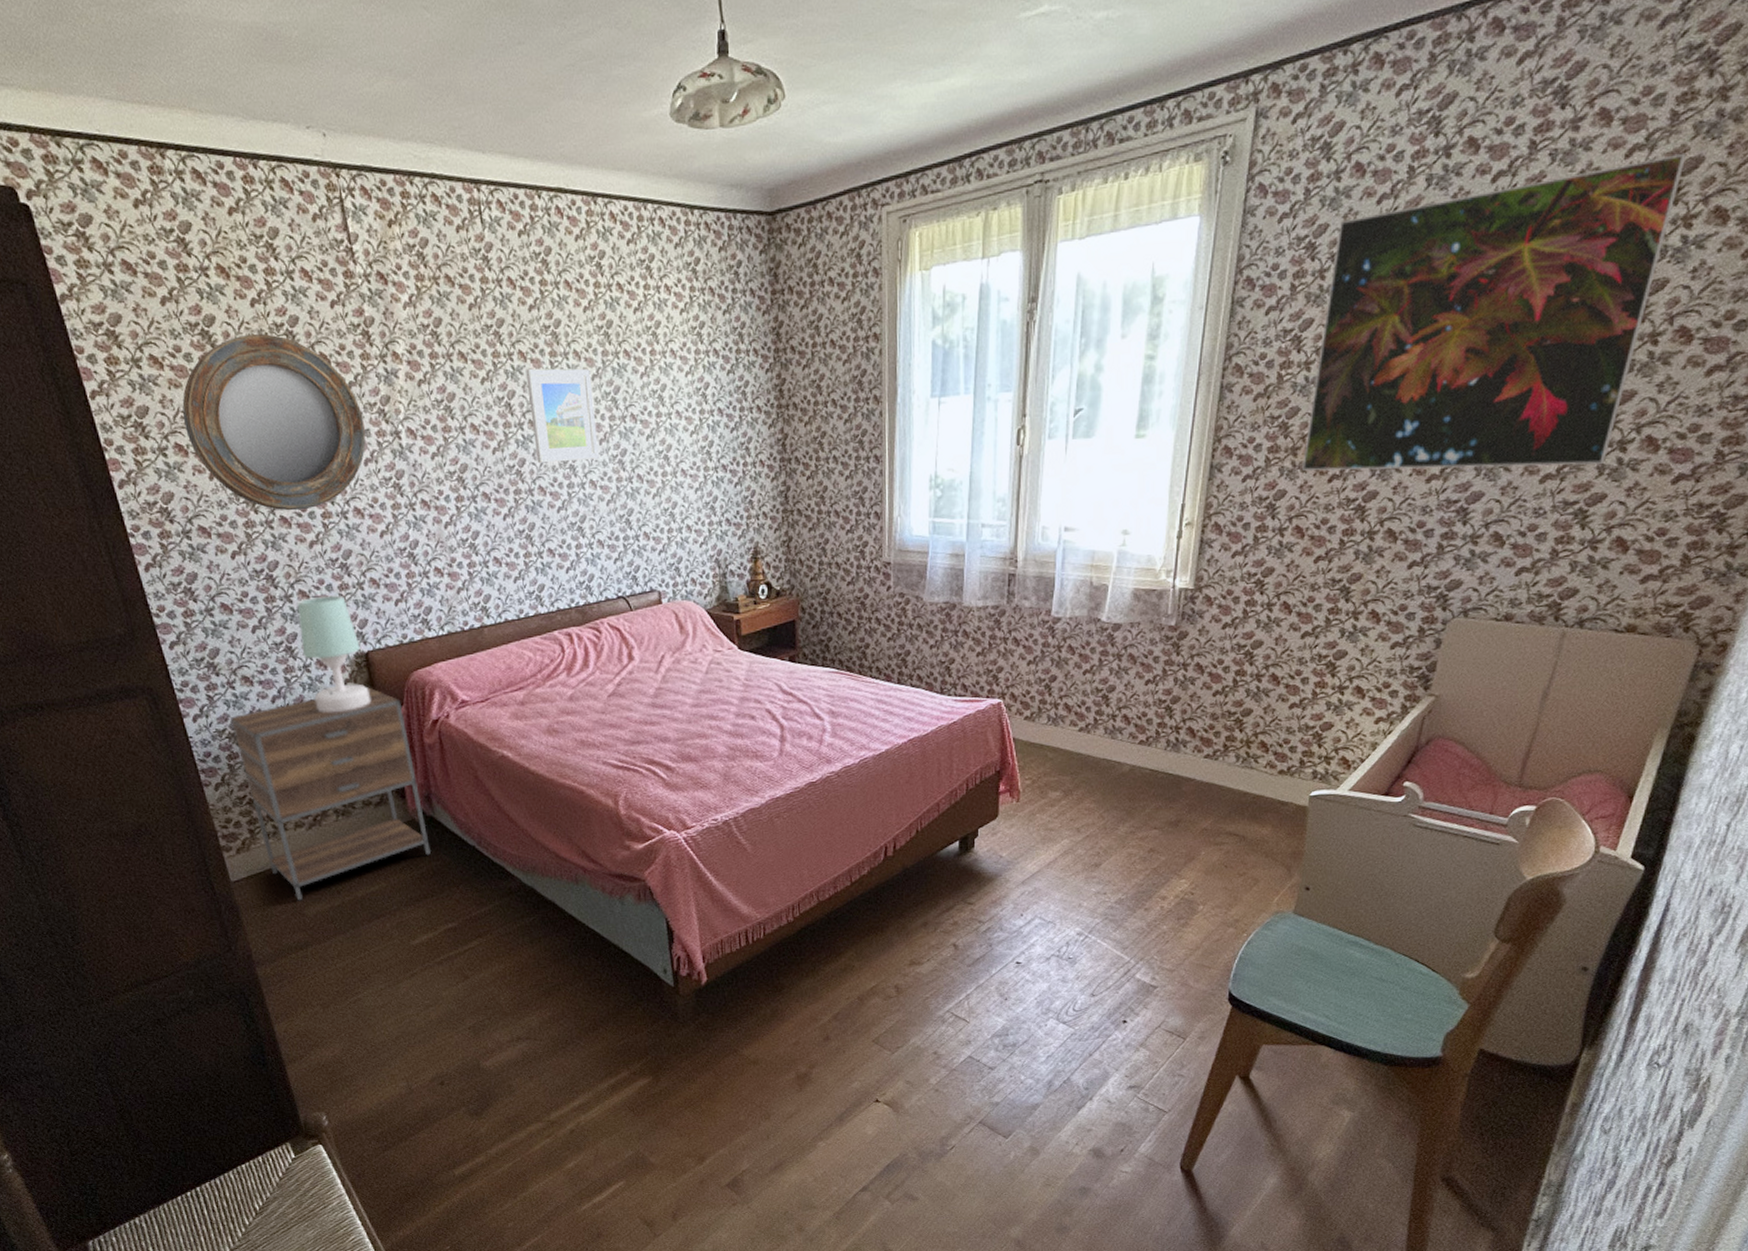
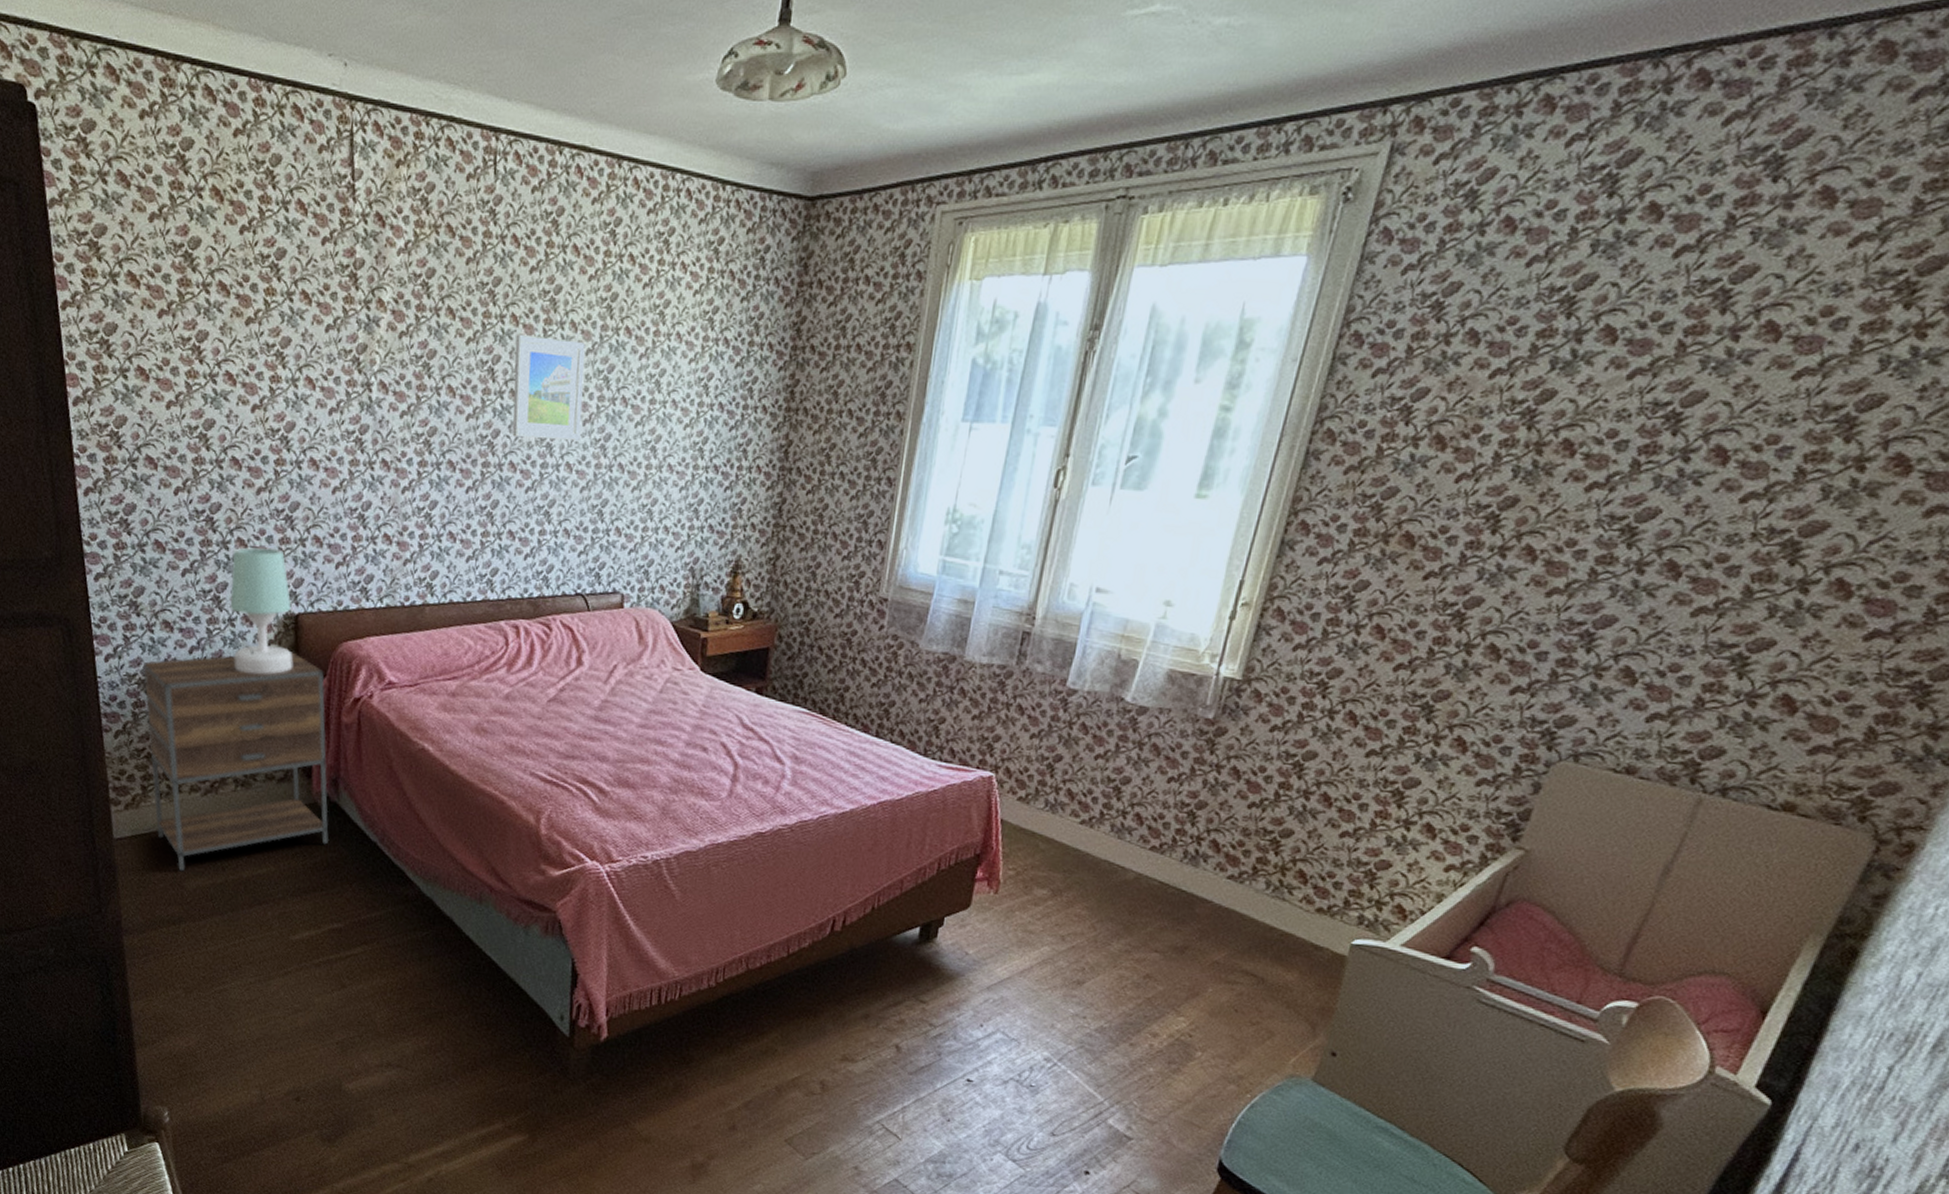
home mirror: present [182,334,366,511] -> none [150,262,336,454]
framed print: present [1302,153,1687,471] -> none [1393,249,1929,604]

